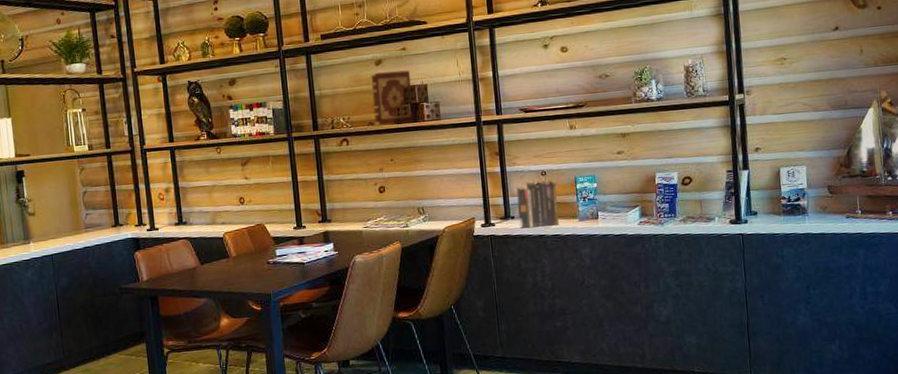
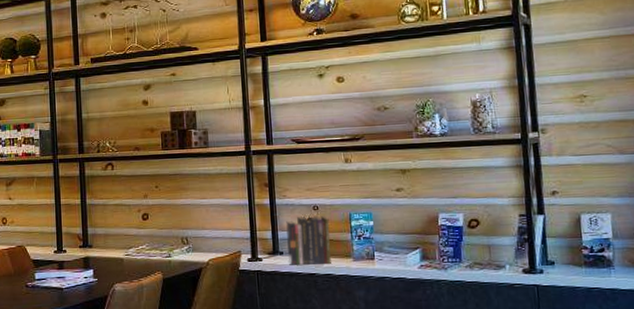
decorative book: present [370,70,414,125] -> none [139,96,181,151]

